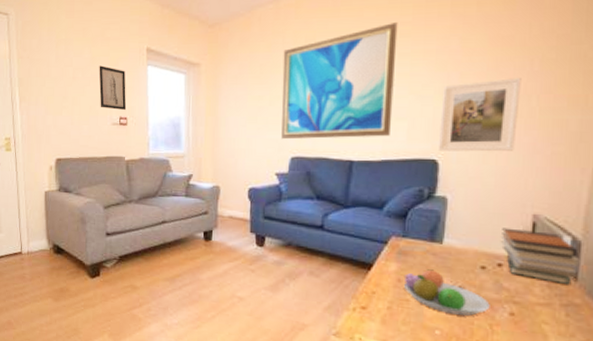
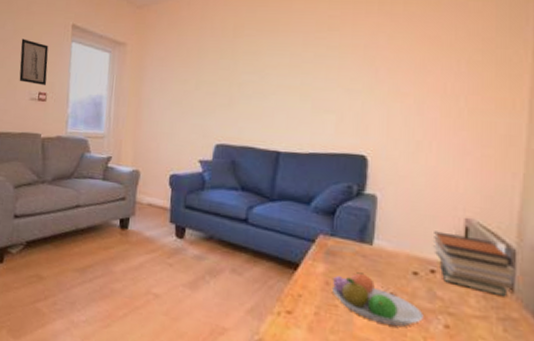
wall art: present [281,21,398,140] -> none [206,15,326,129]
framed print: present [439,78,521,152] -> none [368,77,449,151]

